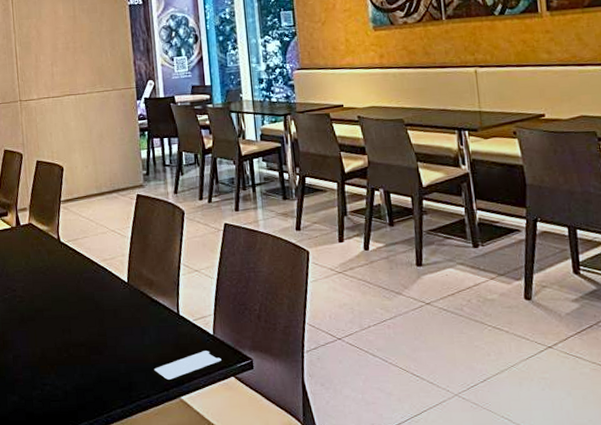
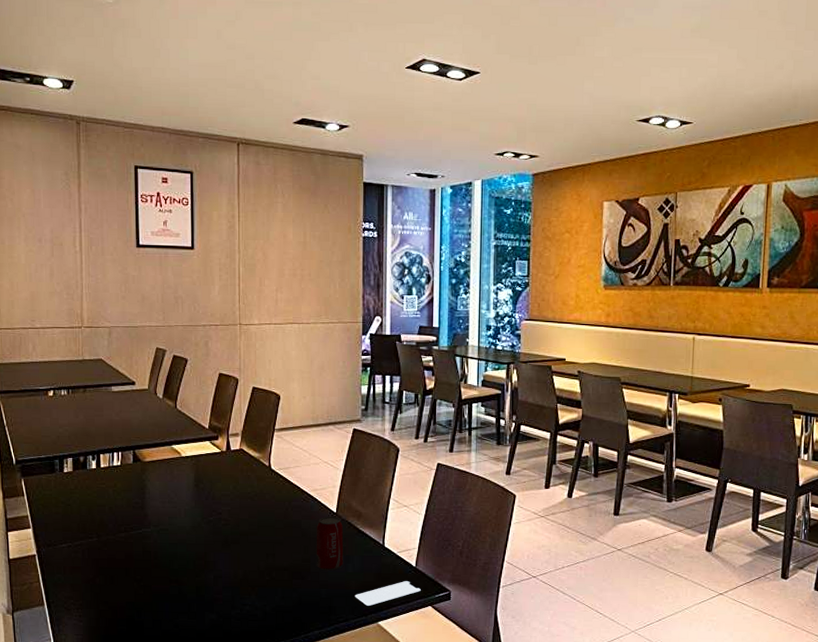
beverage can: none [109,286,140,344] -> present [316,516,344,571]

